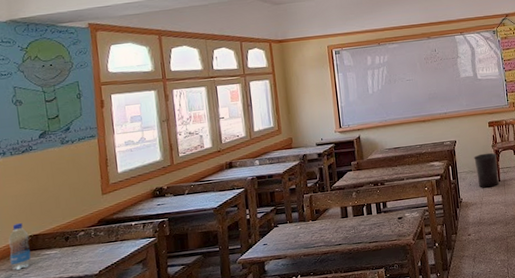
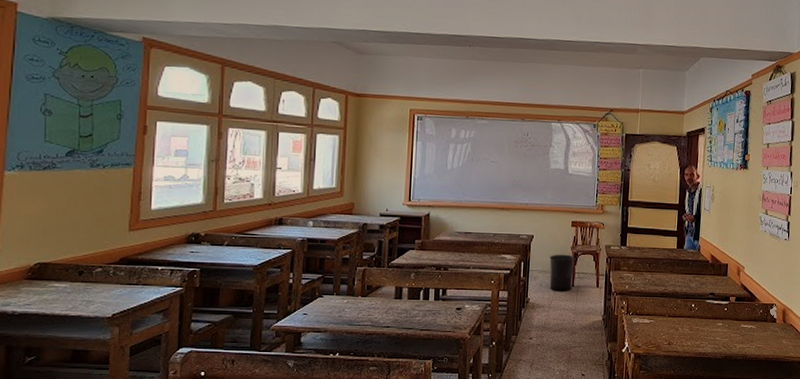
bottle: present [8,222,31,270] -> none [11,246,38,299]

